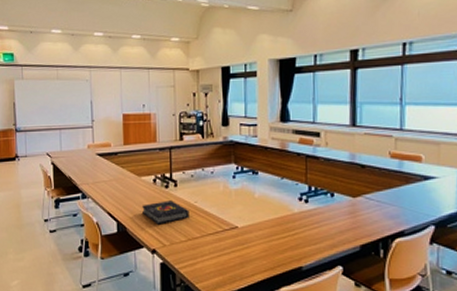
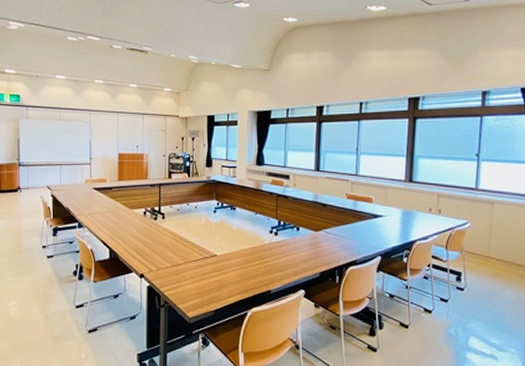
book: present [142,201,190,225] -> none [133,231,175,252]

